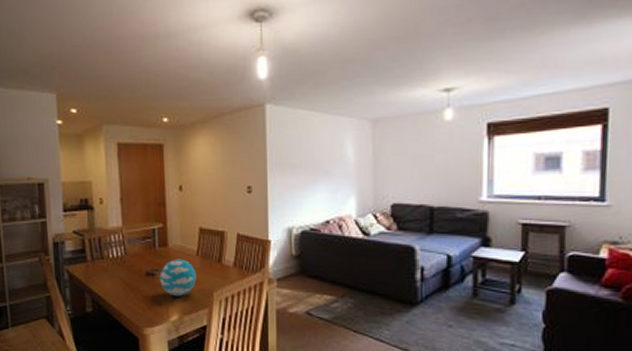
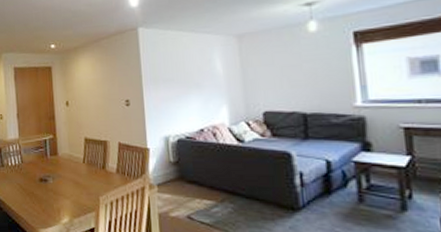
decorative ball: present [159,258,197,296] -> none [51,166,84,200]

